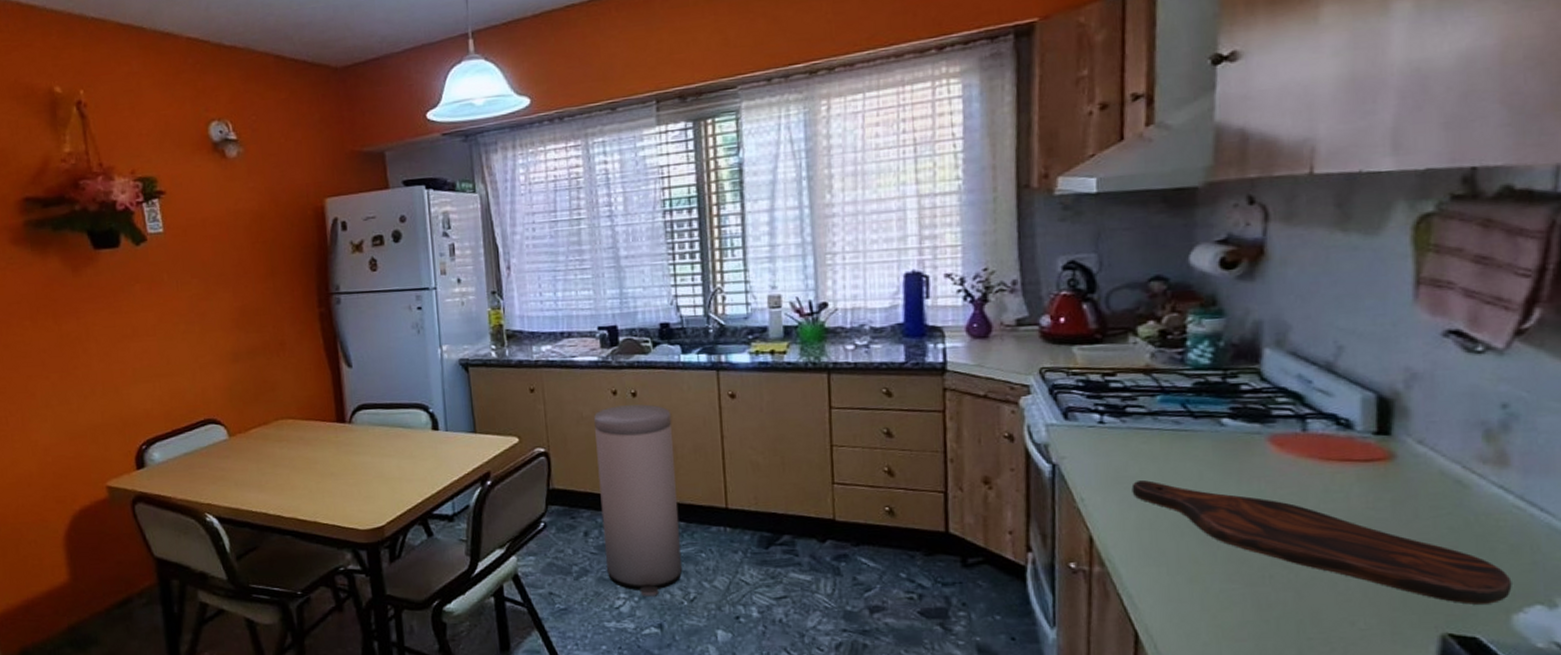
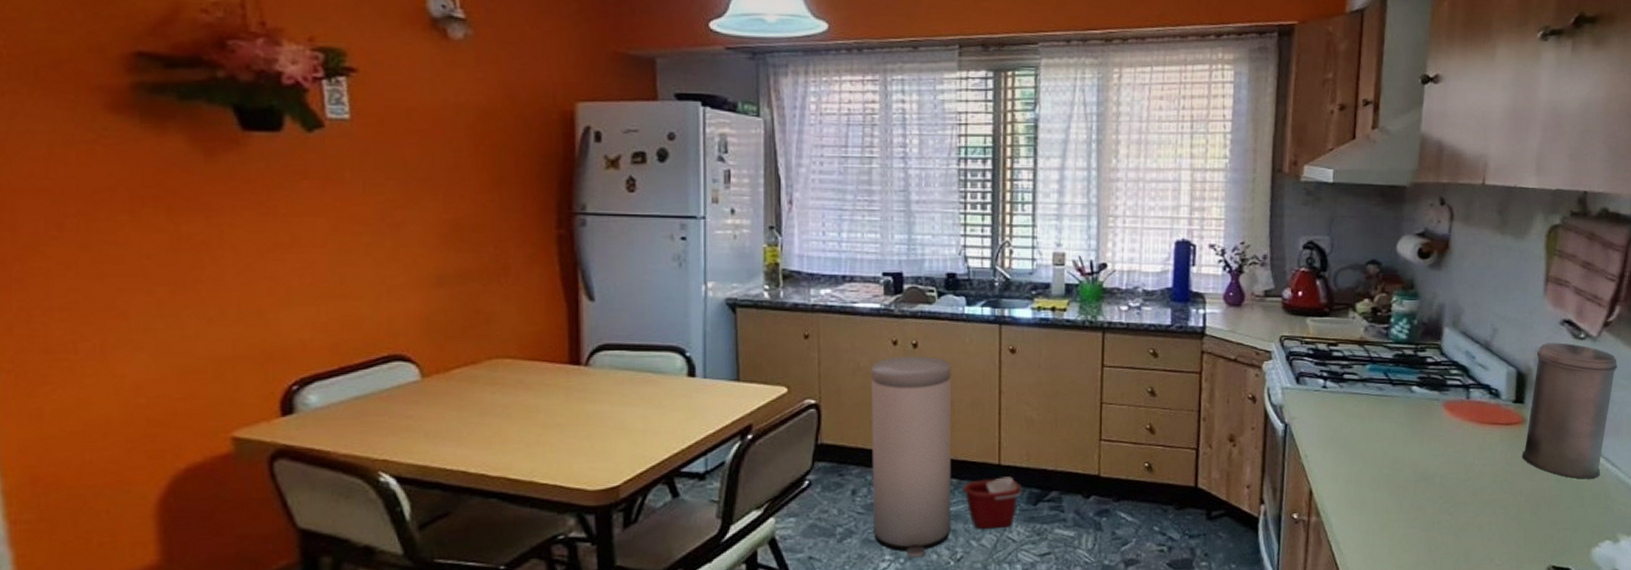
bucket: none [691,520,752,571] -> present [963,476,1022,529]
cutting board: present [1131,480,1512,605] -> none [1344,439,1593,542]
canister: none [1391,359,1541,528] -> present [1521,342,1617,479]

